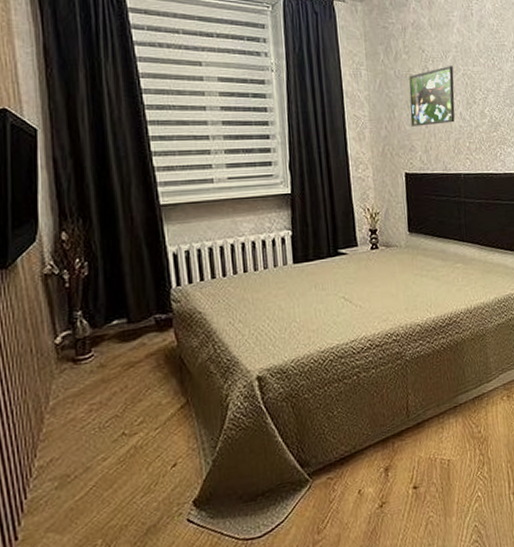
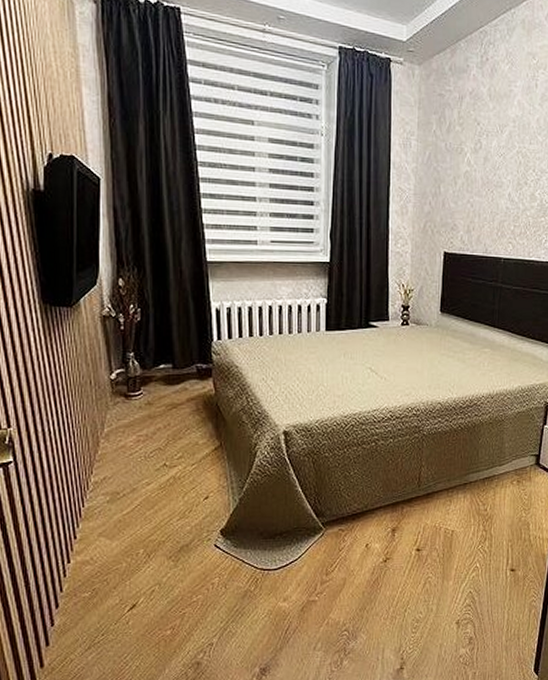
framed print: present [409,66,455,127] -> none [456,142,508,205]

